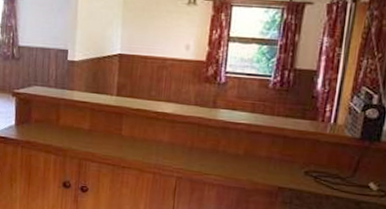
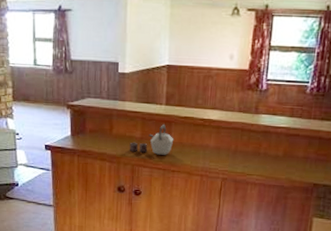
kettle: none [76,115,125,150] -> present [129,124,174,155]

